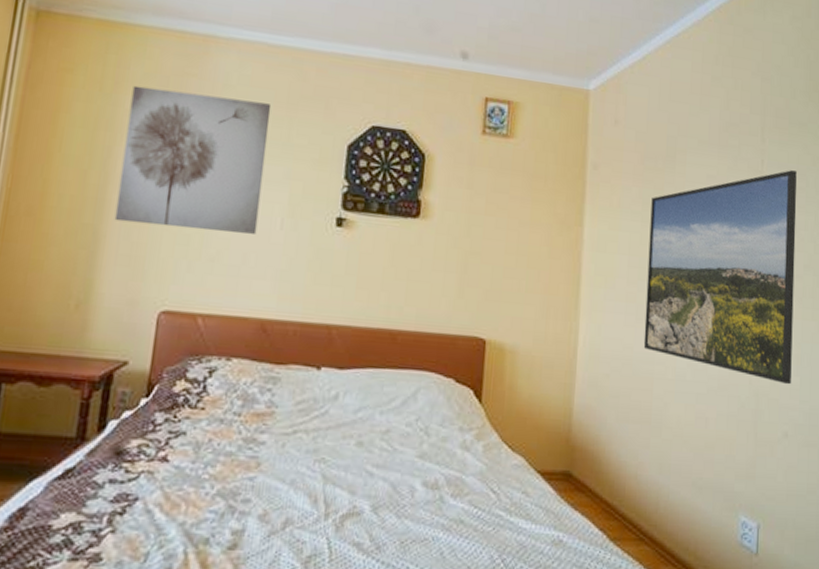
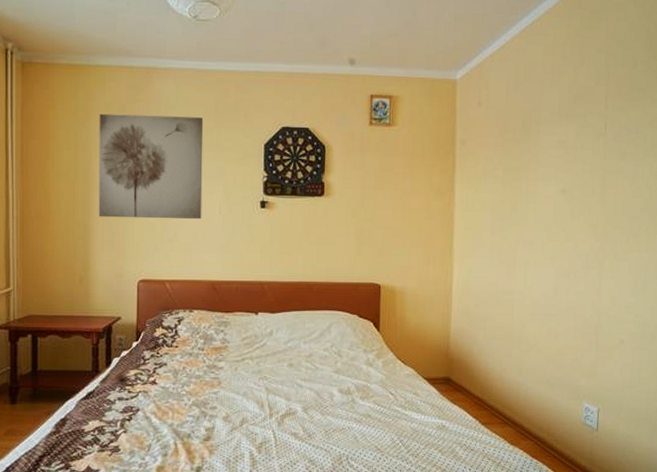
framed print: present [643,170,797,385] -> none [505,130,636,304]

